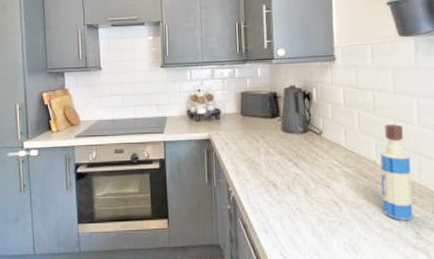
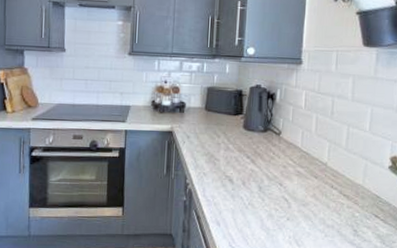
tequila bottle: present [380,123,413,221] -> none [327,129,359,220]

